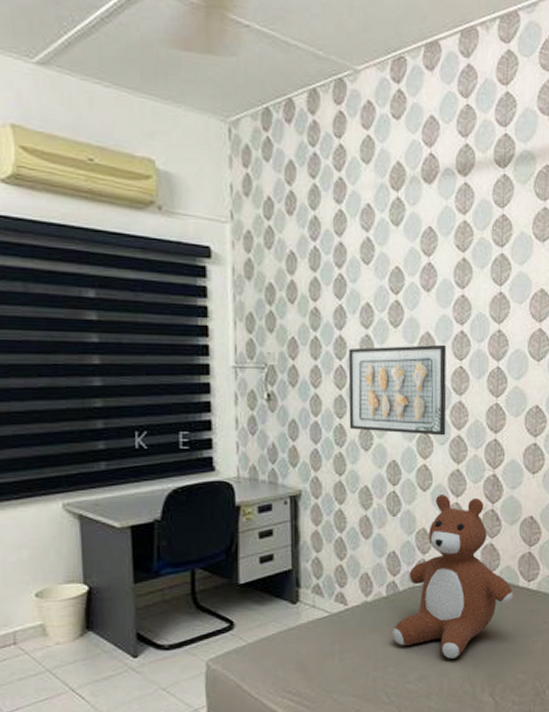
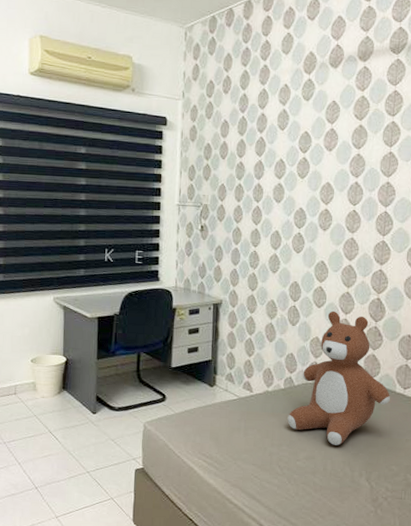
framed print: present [348,344,447,436] -> none [262,192,343,265]

